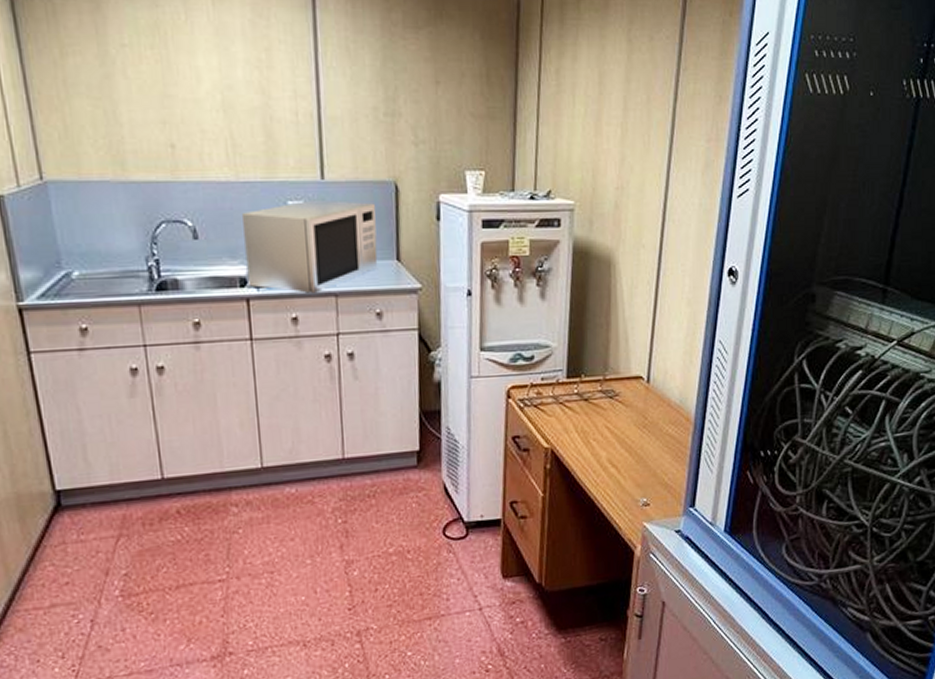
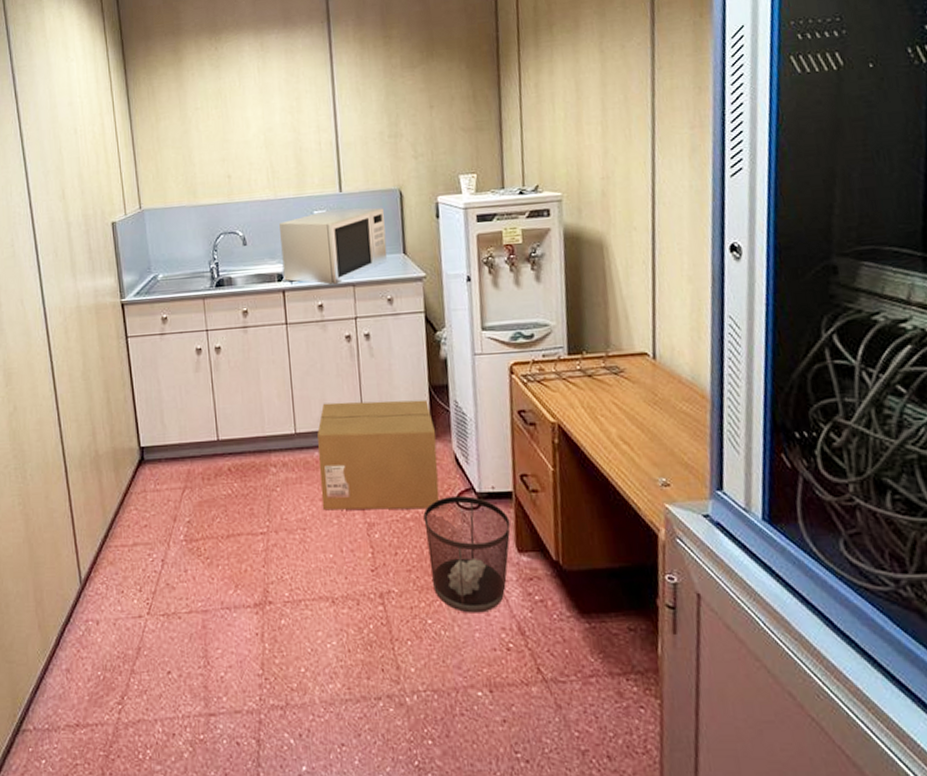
box: none [289,426,426,551] -> present [317,399,440,511]
waste bin: none [407,526,497,641] -> present [423,495,511,613]

